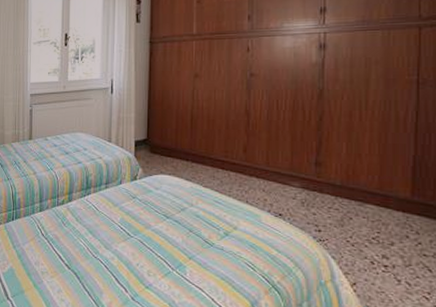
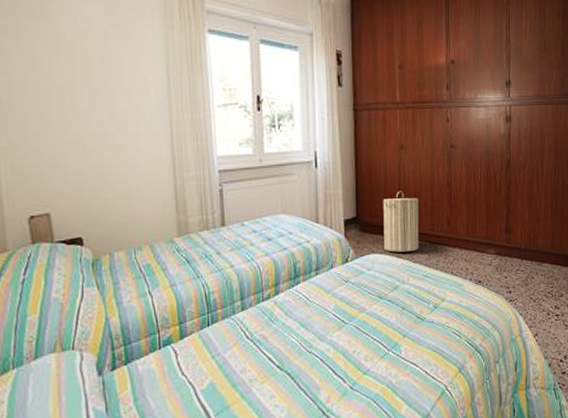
laundry hamper: none [173,117,212,176] -> present [383,191,419,252]

